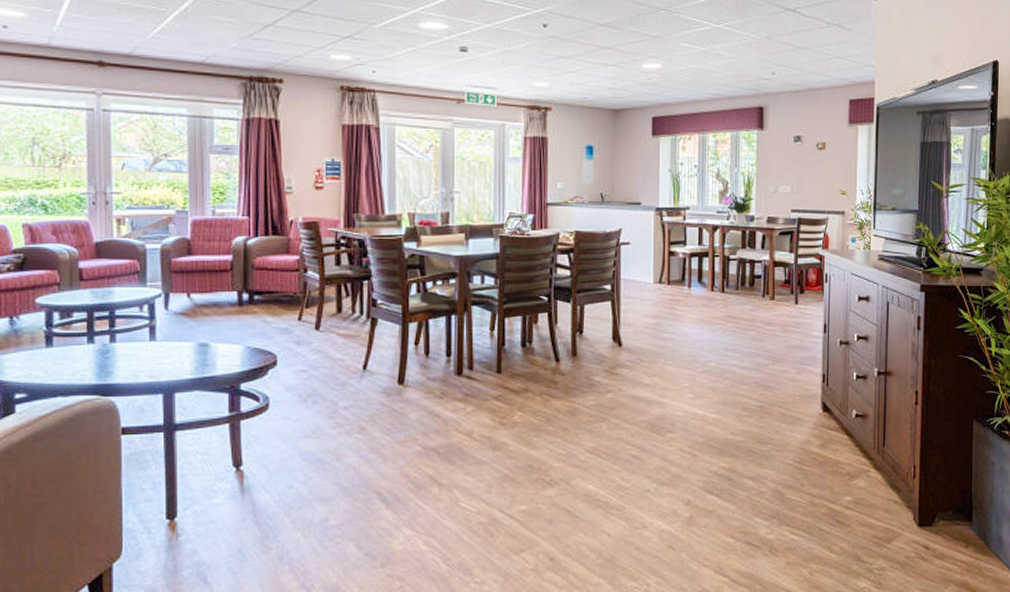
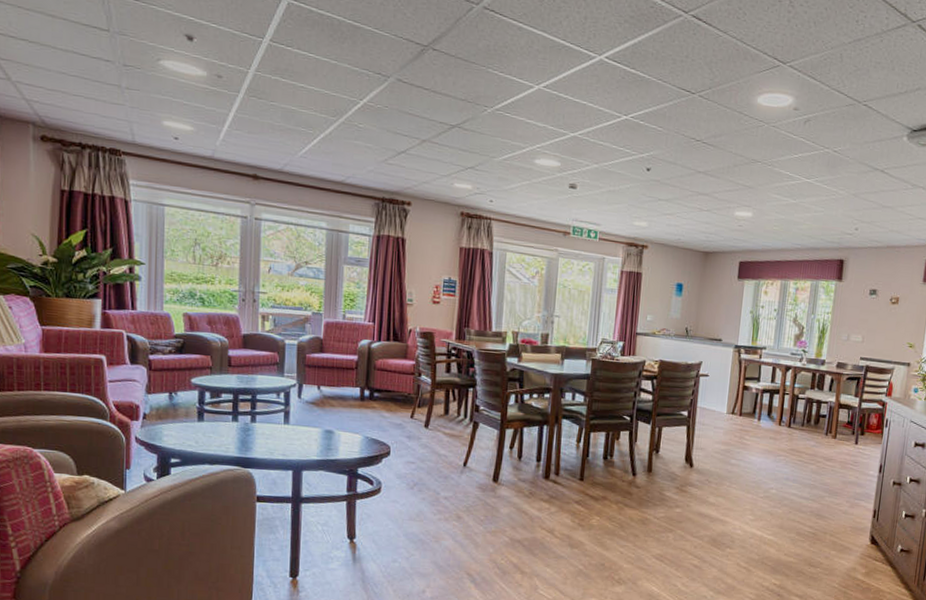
flower arrangement: present [725,191,755,225] -> none [799,336,828,368]

